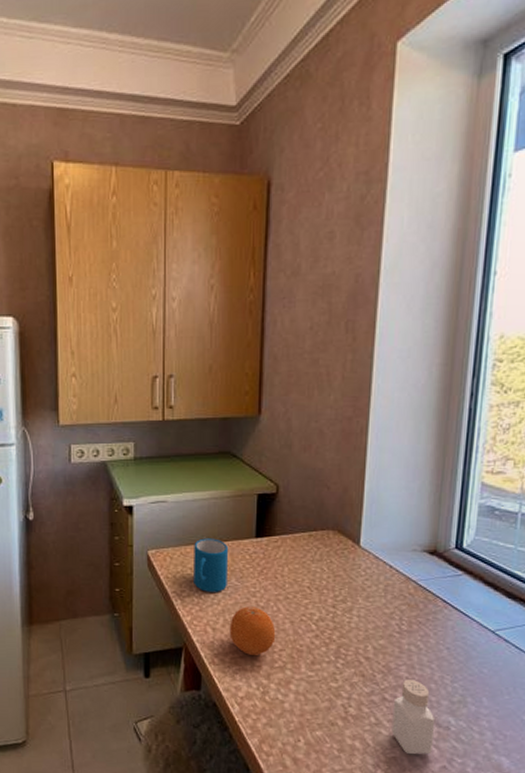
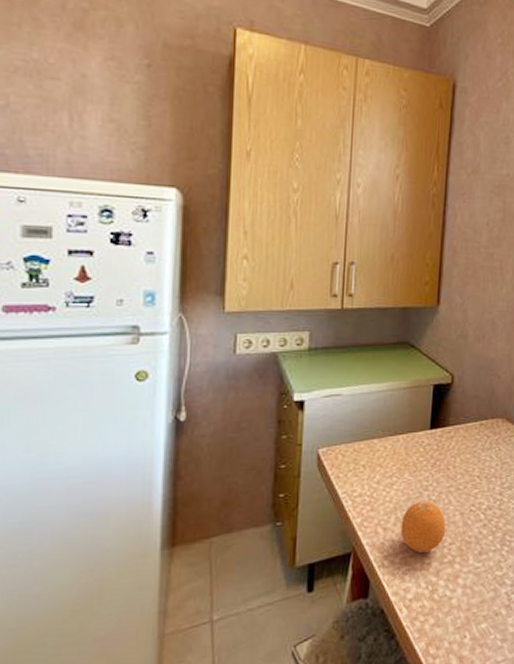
mug: present [194,538,229,592] -> none [366,432,404,490]

